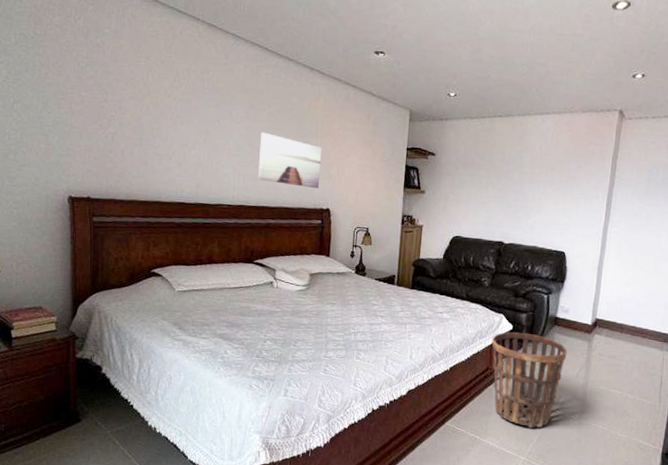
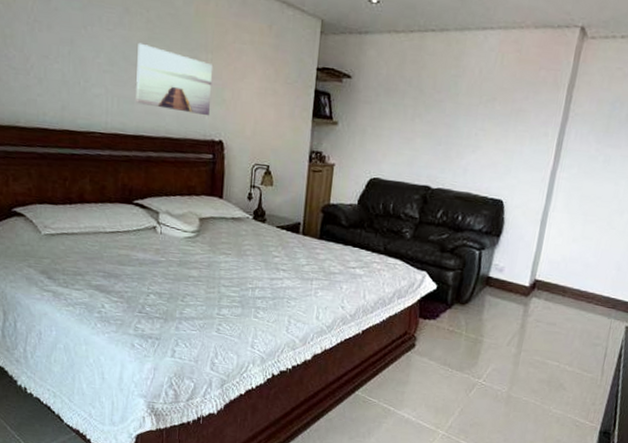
basket: present [491,332,567,428] -> none [411,292,499,400]

